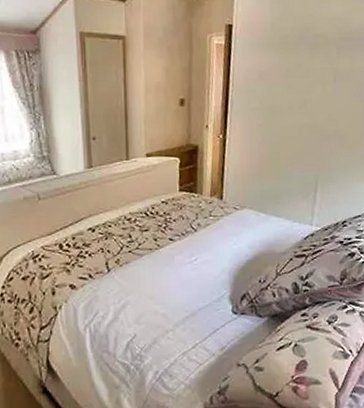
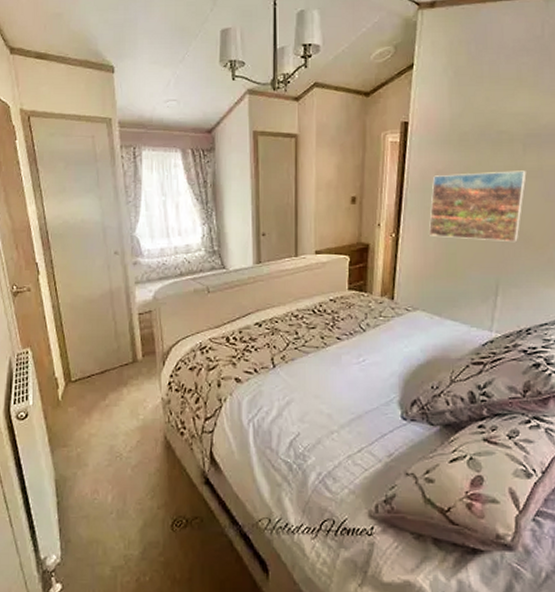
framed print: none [253,72,341,141] -> present [428,170,527,243]

